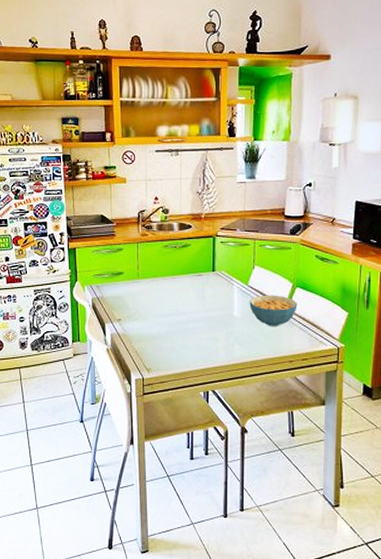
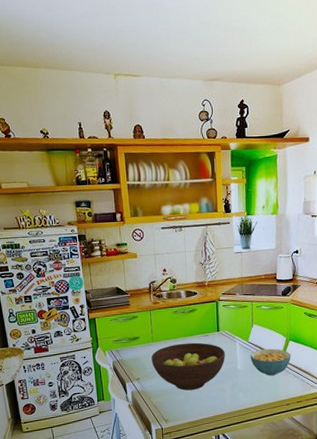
fruit bowl: none [136,282,220,337] -> present [151,342,225,391]

